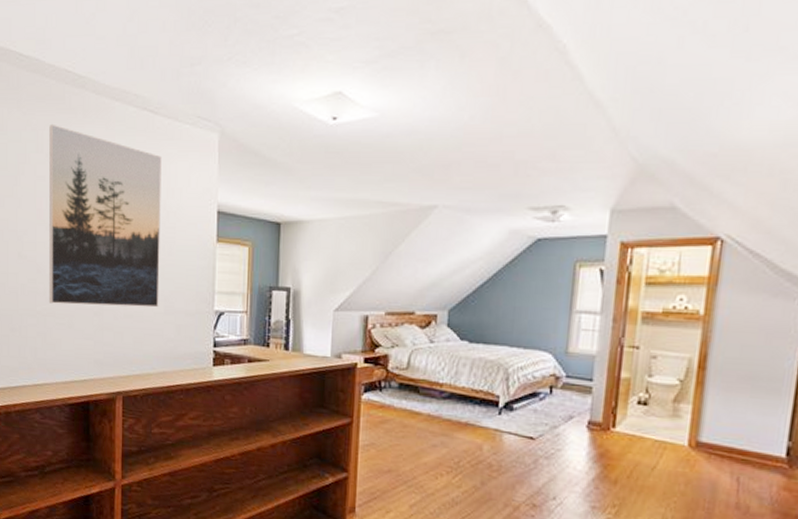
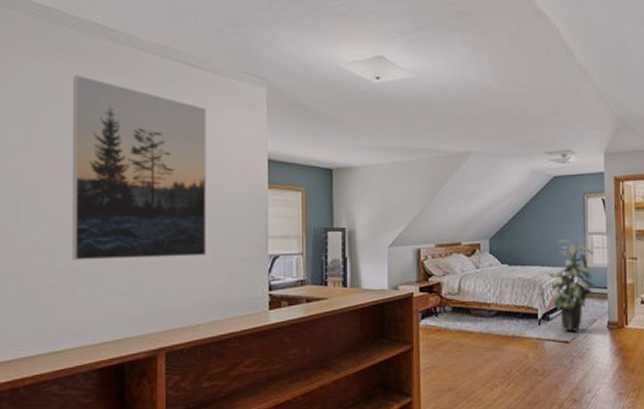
indoor plant: none [516,316,579,427] -> present [548,238,597,332]

